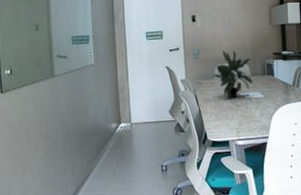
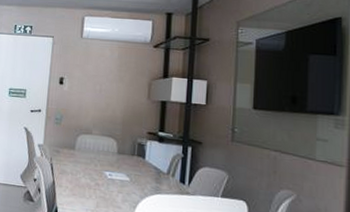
potted plant: present [212,50,253,98] -> none [73,119,121,175]

